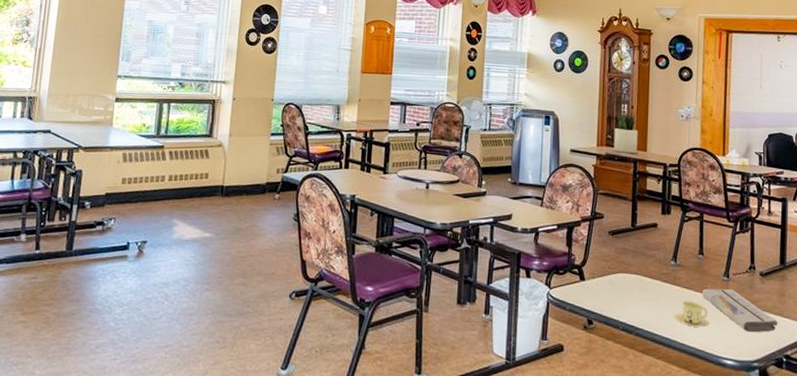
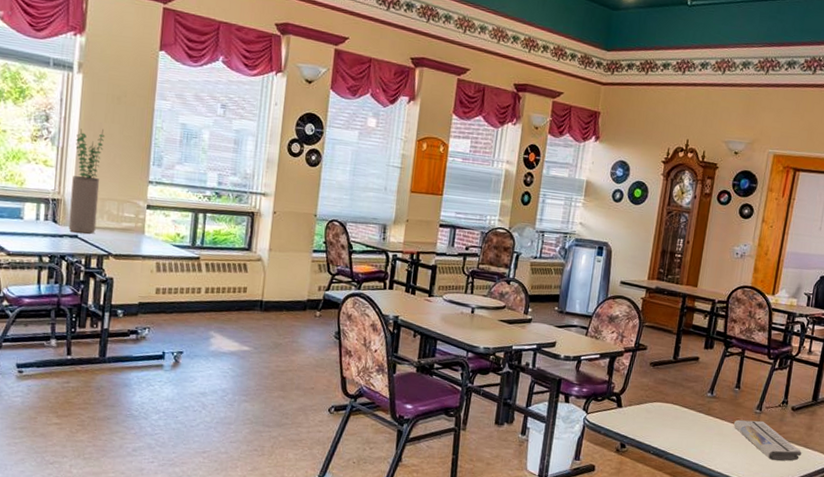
vase: none [42,29,78,128] -> present [68,128,104,234]
planter: present [611,111,640,155] -> none [661,245,693,290]
cup and saucer: present [674,300,710,328] -> none [704,430,738,455]

